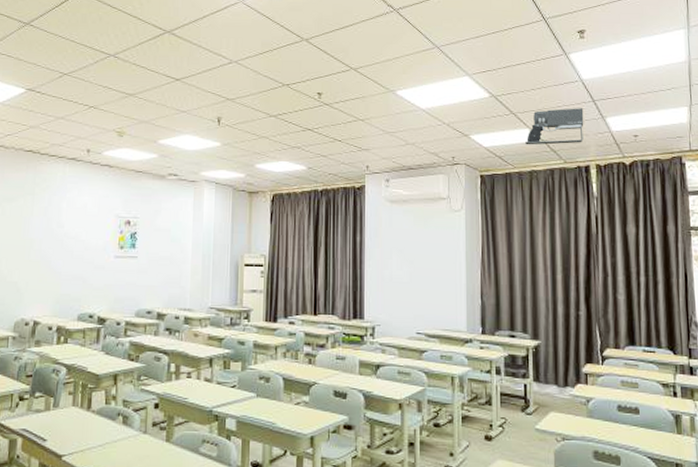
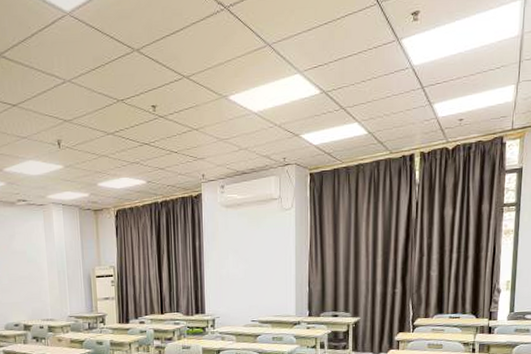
projector: present [525,108,584,145] -> none [354,96,412,140]

